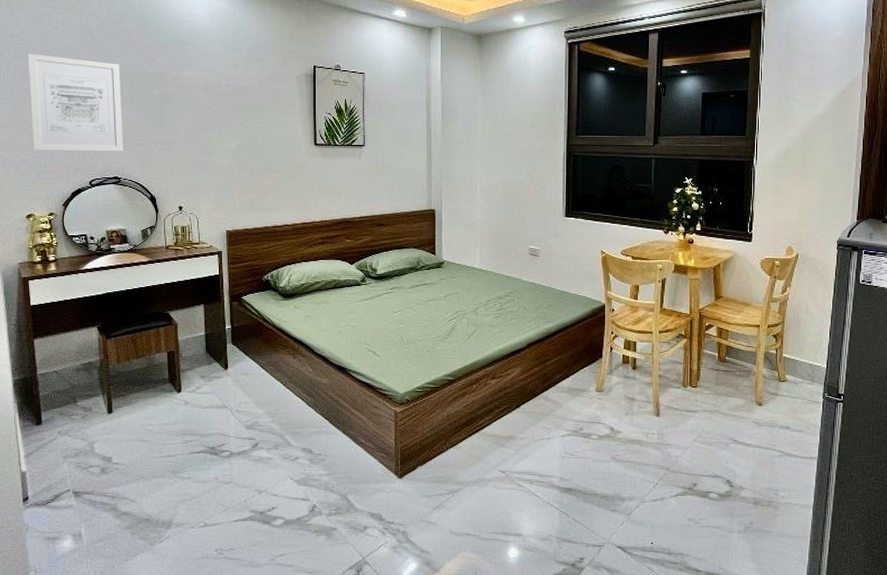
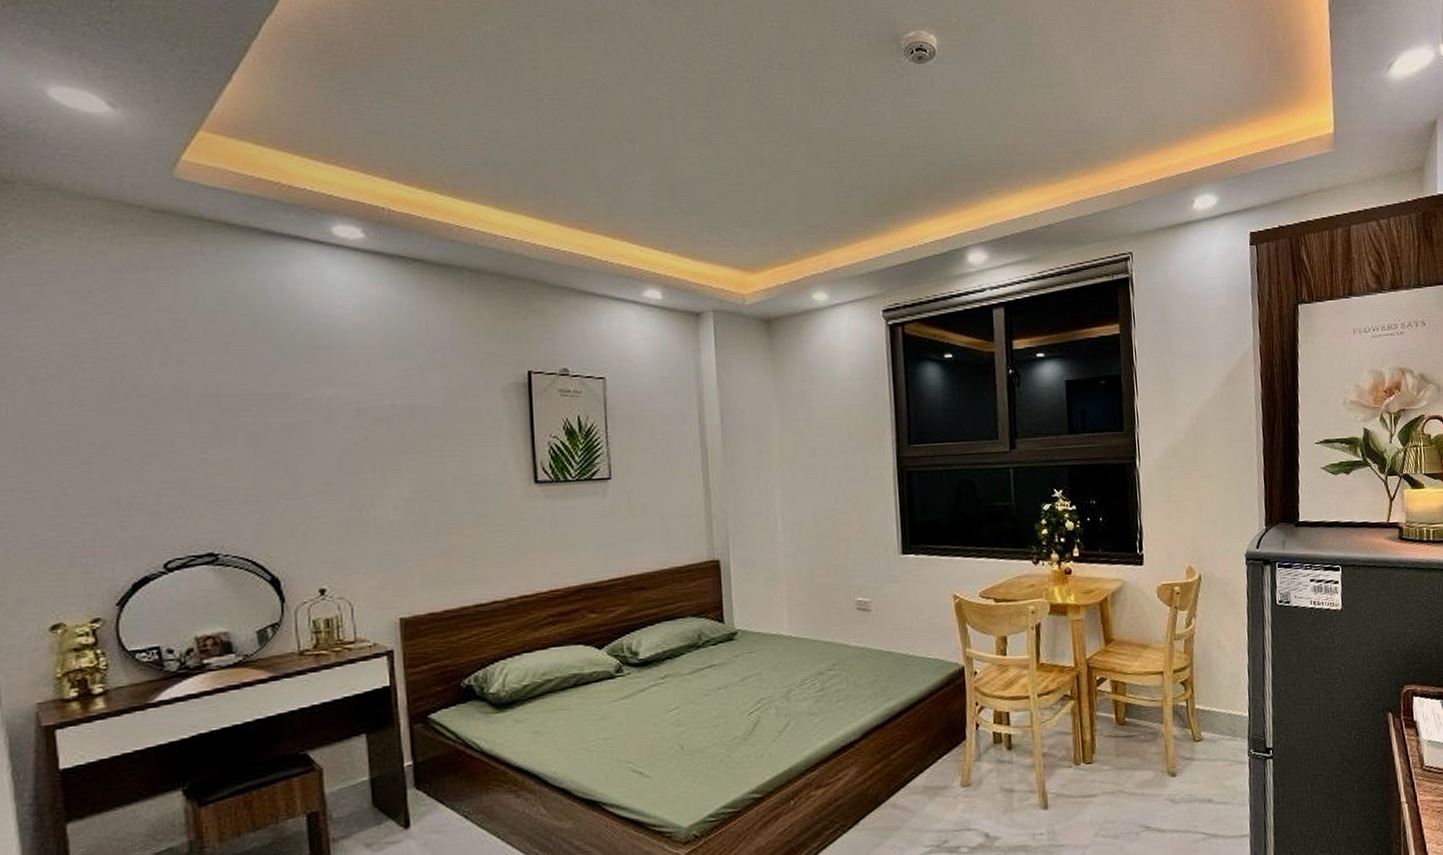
wall art: present [28,53,123,152] -> none [49,374,222,523]

